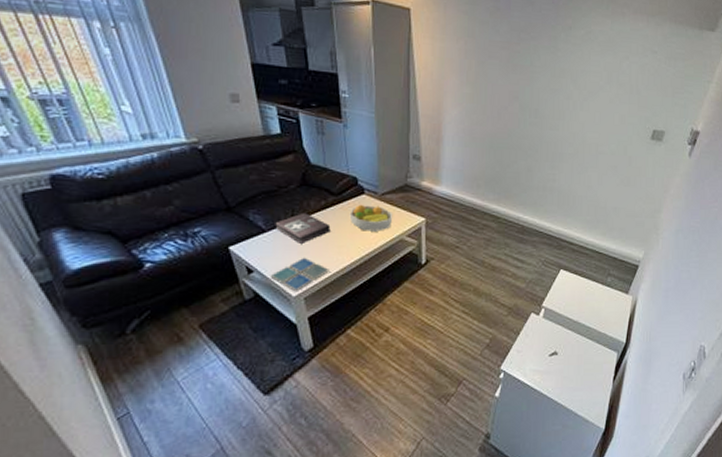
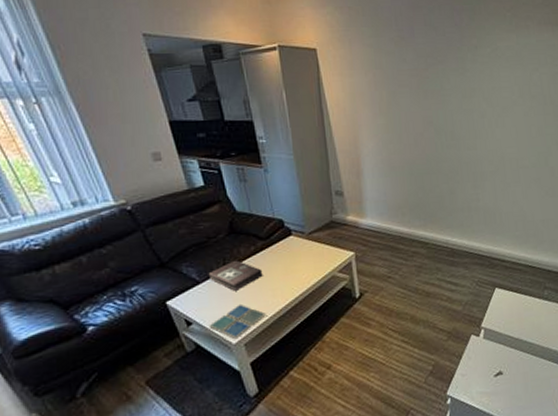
fruit bowl: present [349,204,393,232] -> none [279,245,323,272]

